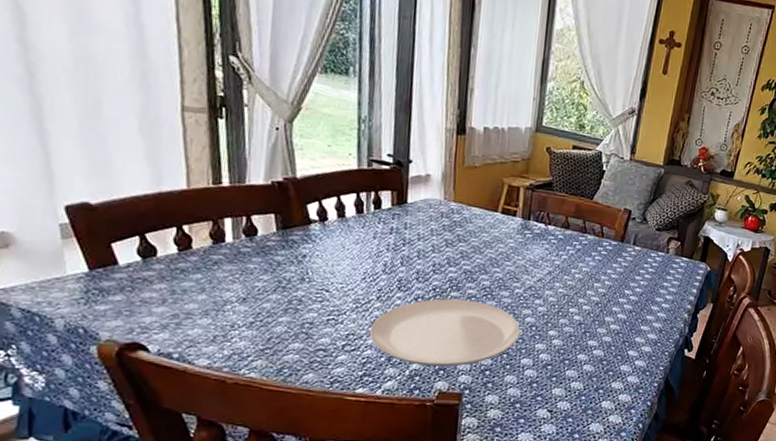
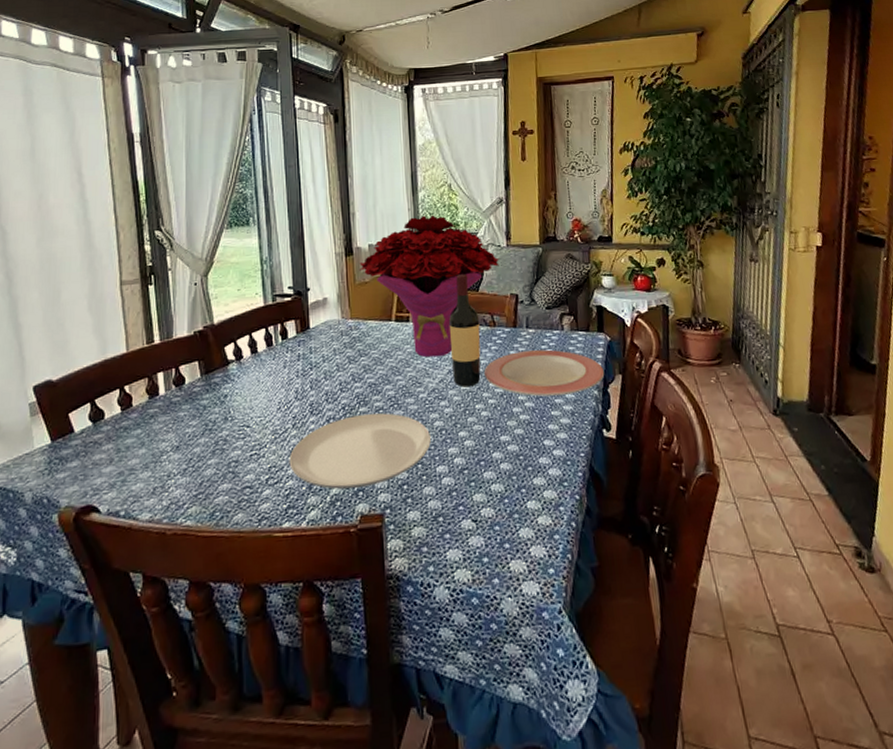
flower bouquet: none [469,108,621,257] -> present [358,215,500,357]
wine bottle: none [552,178,589,291] -> present [448,274,481,388]
plate: none [584,265,698,314] -> present [484,349,605,397]

